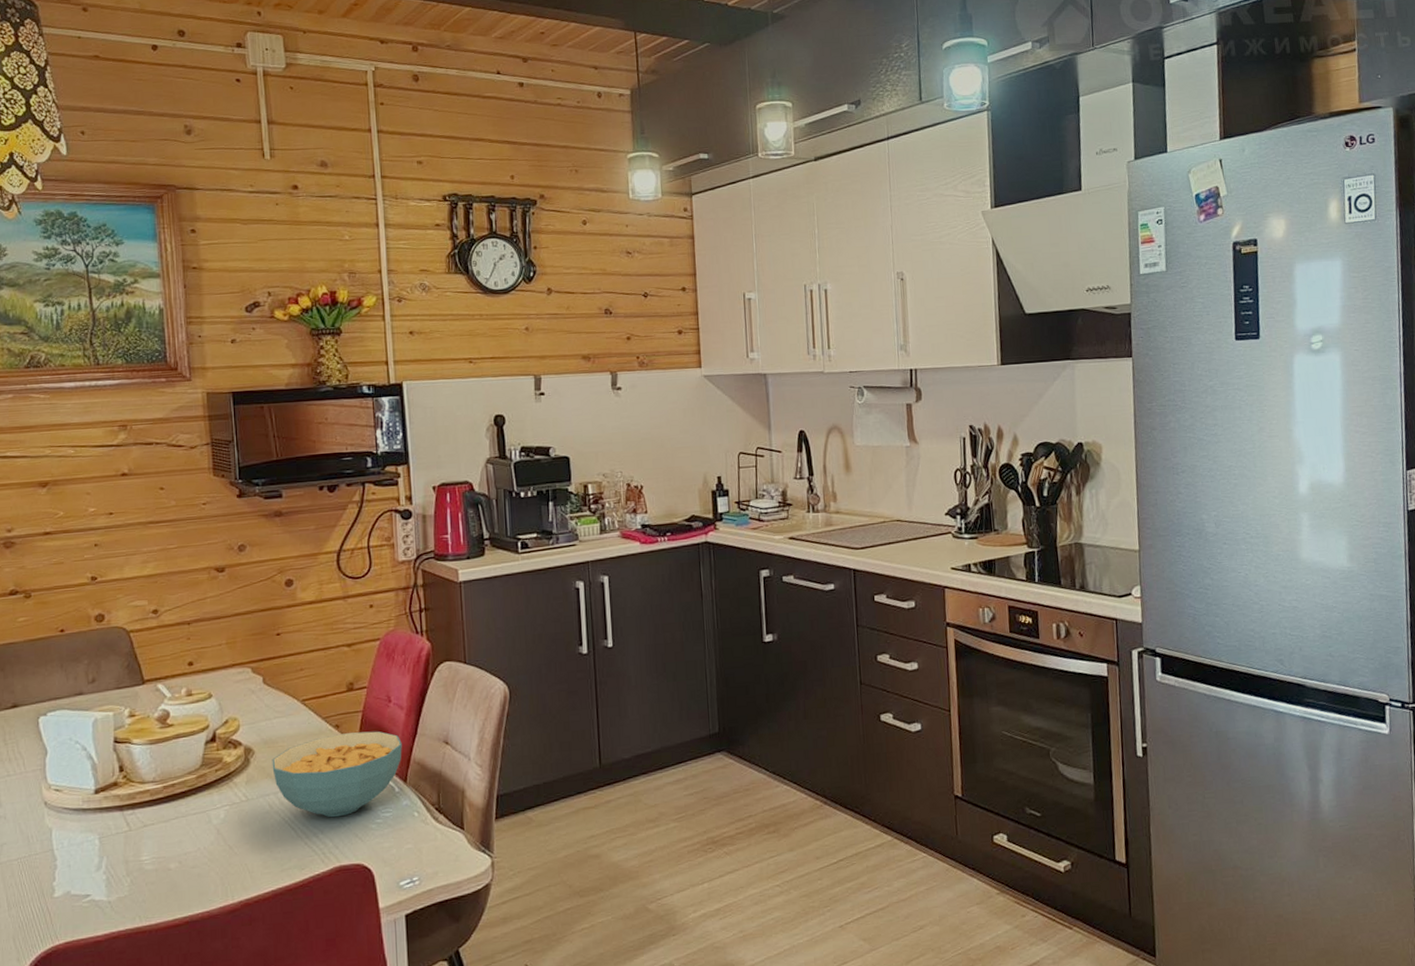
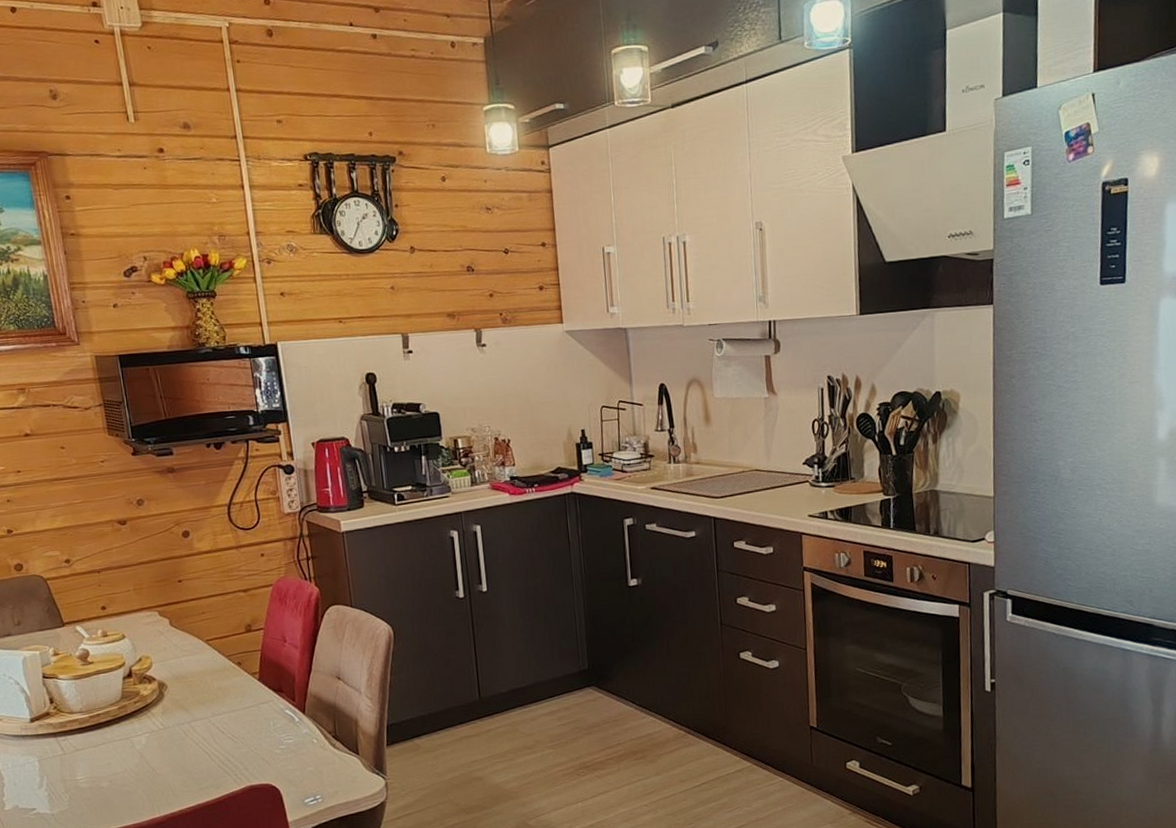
cereal bowl: present [272,731,402,818] -> none [183,667,299,744]

